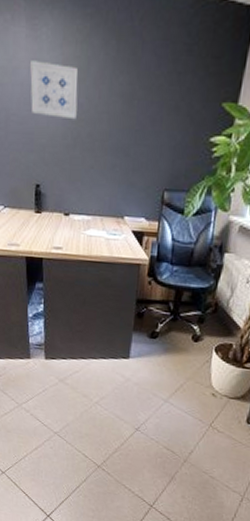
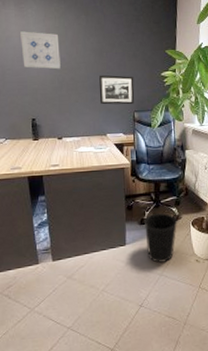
picture frame: none [121,133,171,180] -> present [99,75,135,105]
wastebasket: none [153,328,198,389] -> present [144,213,178,264]

